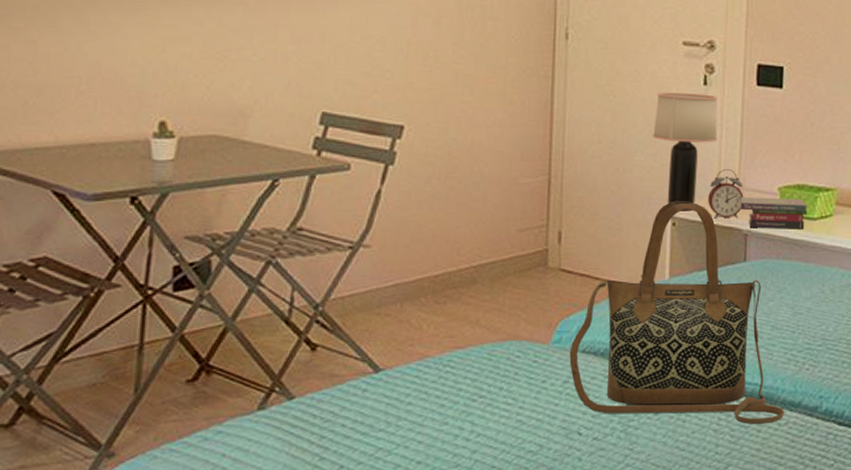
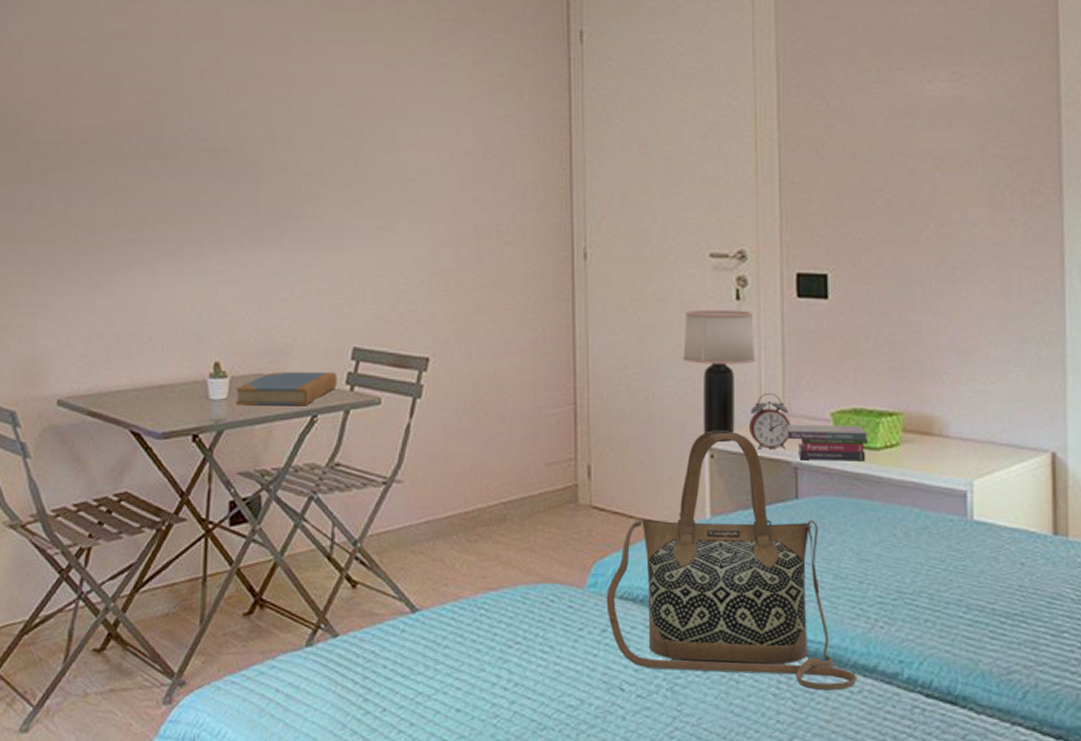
book: none [185,134,303,170] -> present [236,372,337,406]

